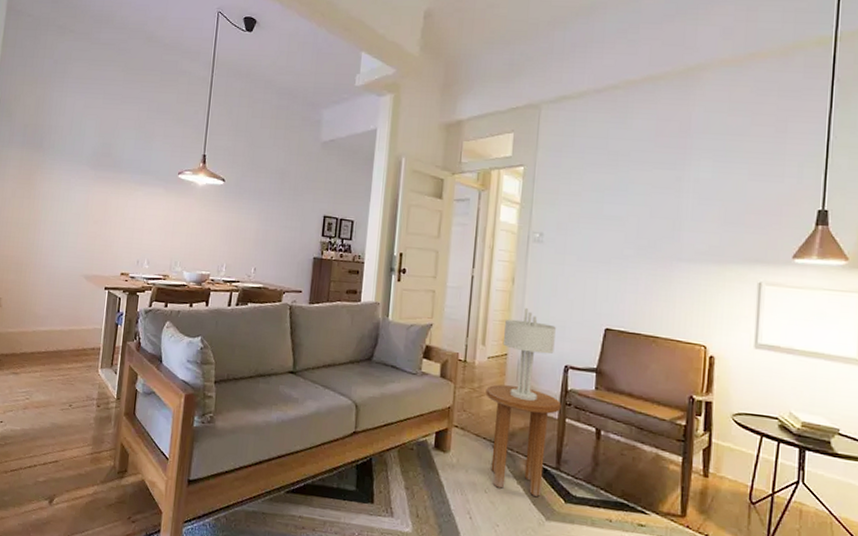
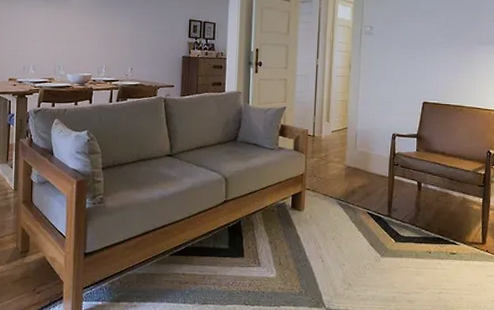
side table: present [486,384,562,497] -> none [331,153,391,239]
table lamp: present [502,308,556,401] -> none [343,89,385,164]

